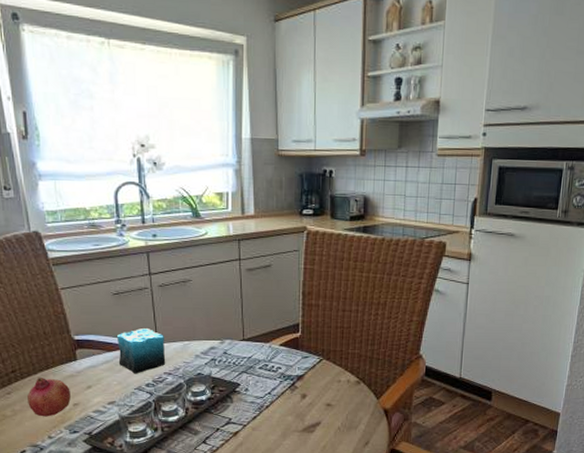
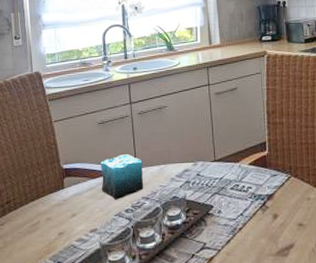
fruit: present [27,378,71,417] -> none [18,207,57,248]

